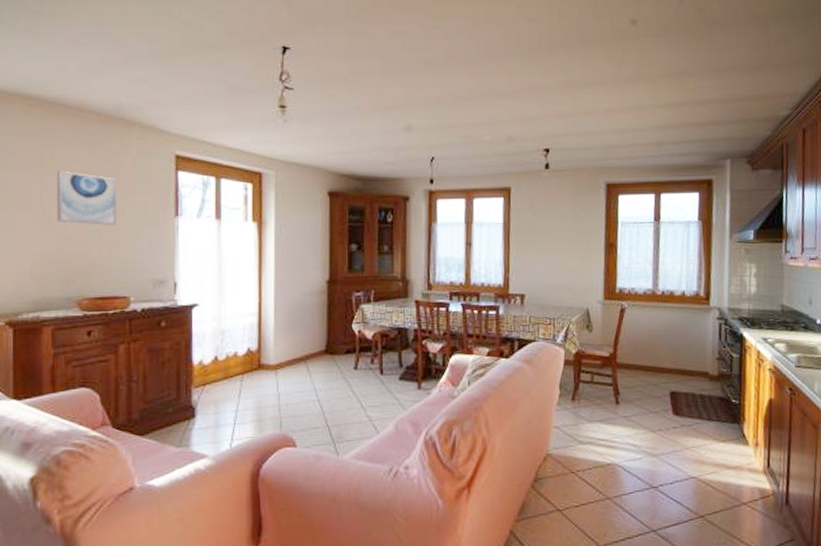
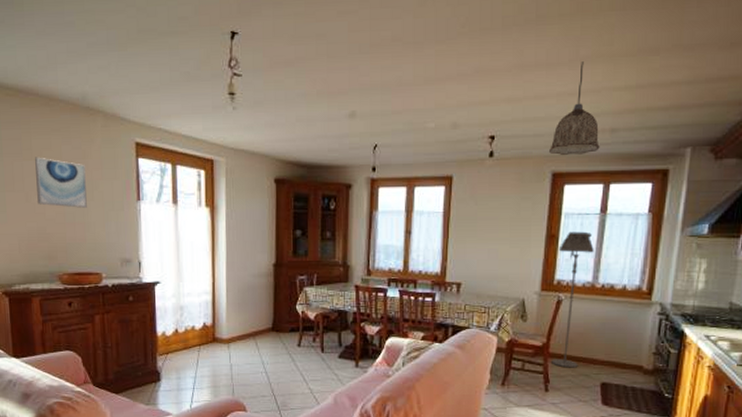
pendant lamp: none [602,81,648,167] -> present [549,61,600,155]
floor lamp: none [619,239,652,378] -> present [551,231,594,368]

